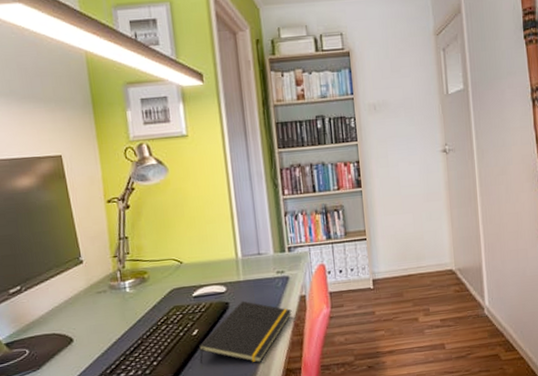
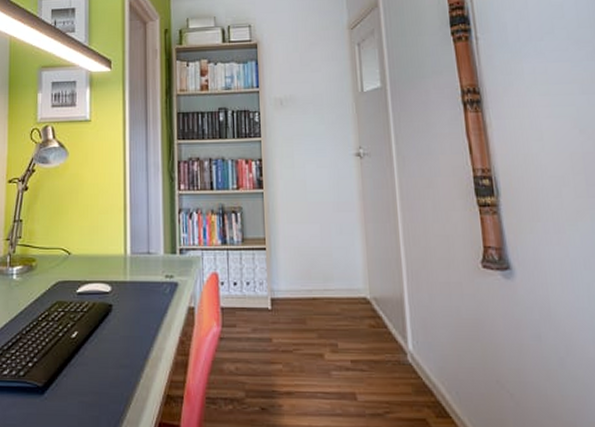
notepad: present [198,300,292,364] -> none [75,305,178,382]

